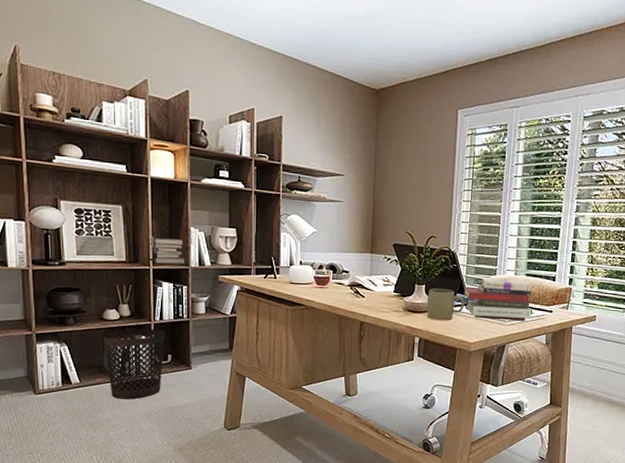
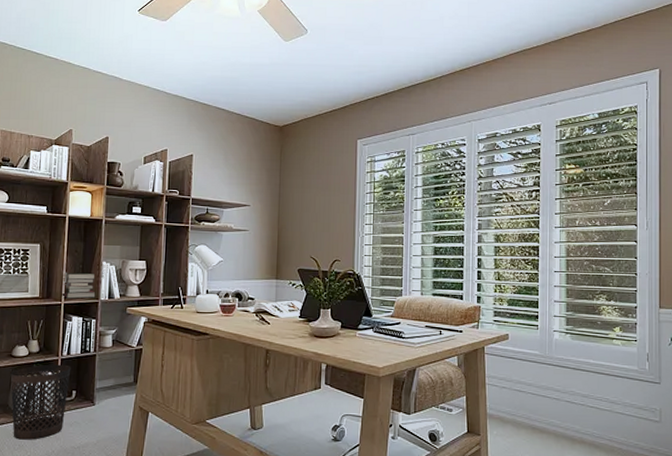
mug: present [426,288,465,321] -> none [332,312,371,346]
books: present [464,277,532,321] -> none [370,299,441,343]

